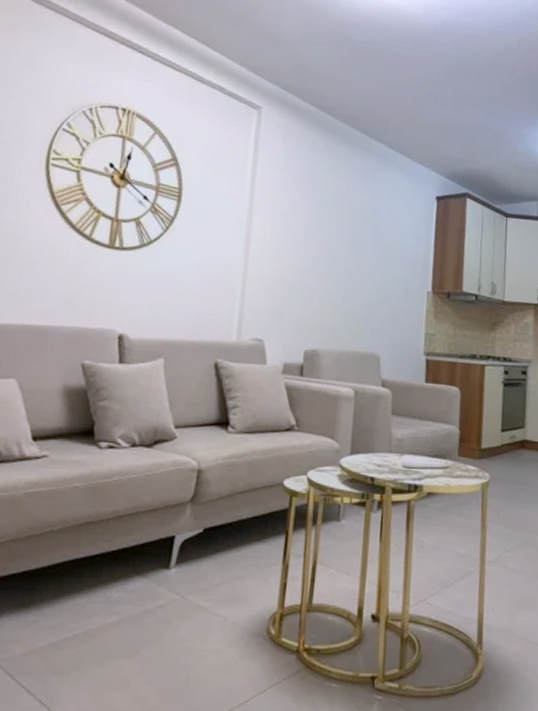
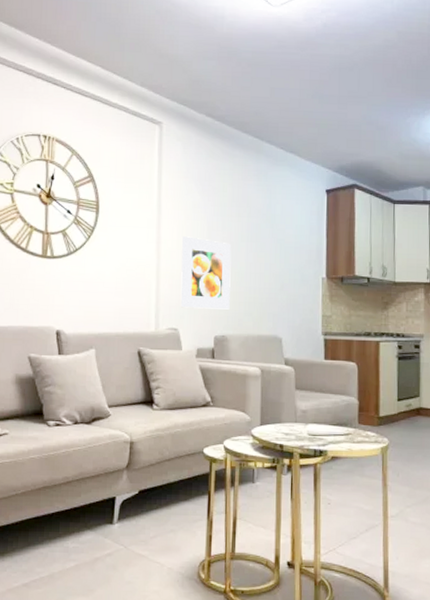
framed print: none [268,235,330,321] -> present [180,236,231,310]

